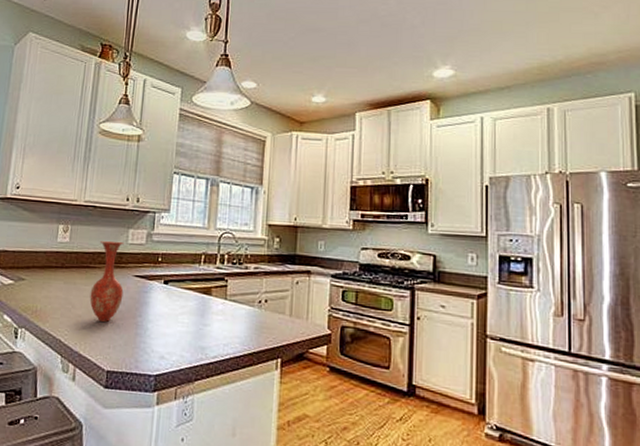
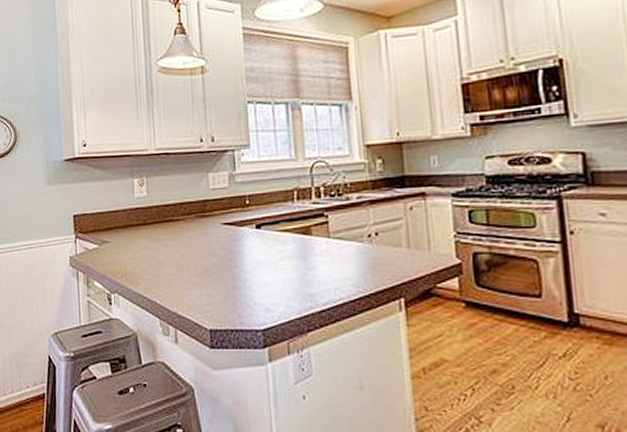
vase: present [89,241,124,323] -> none [178,188,214,279]

